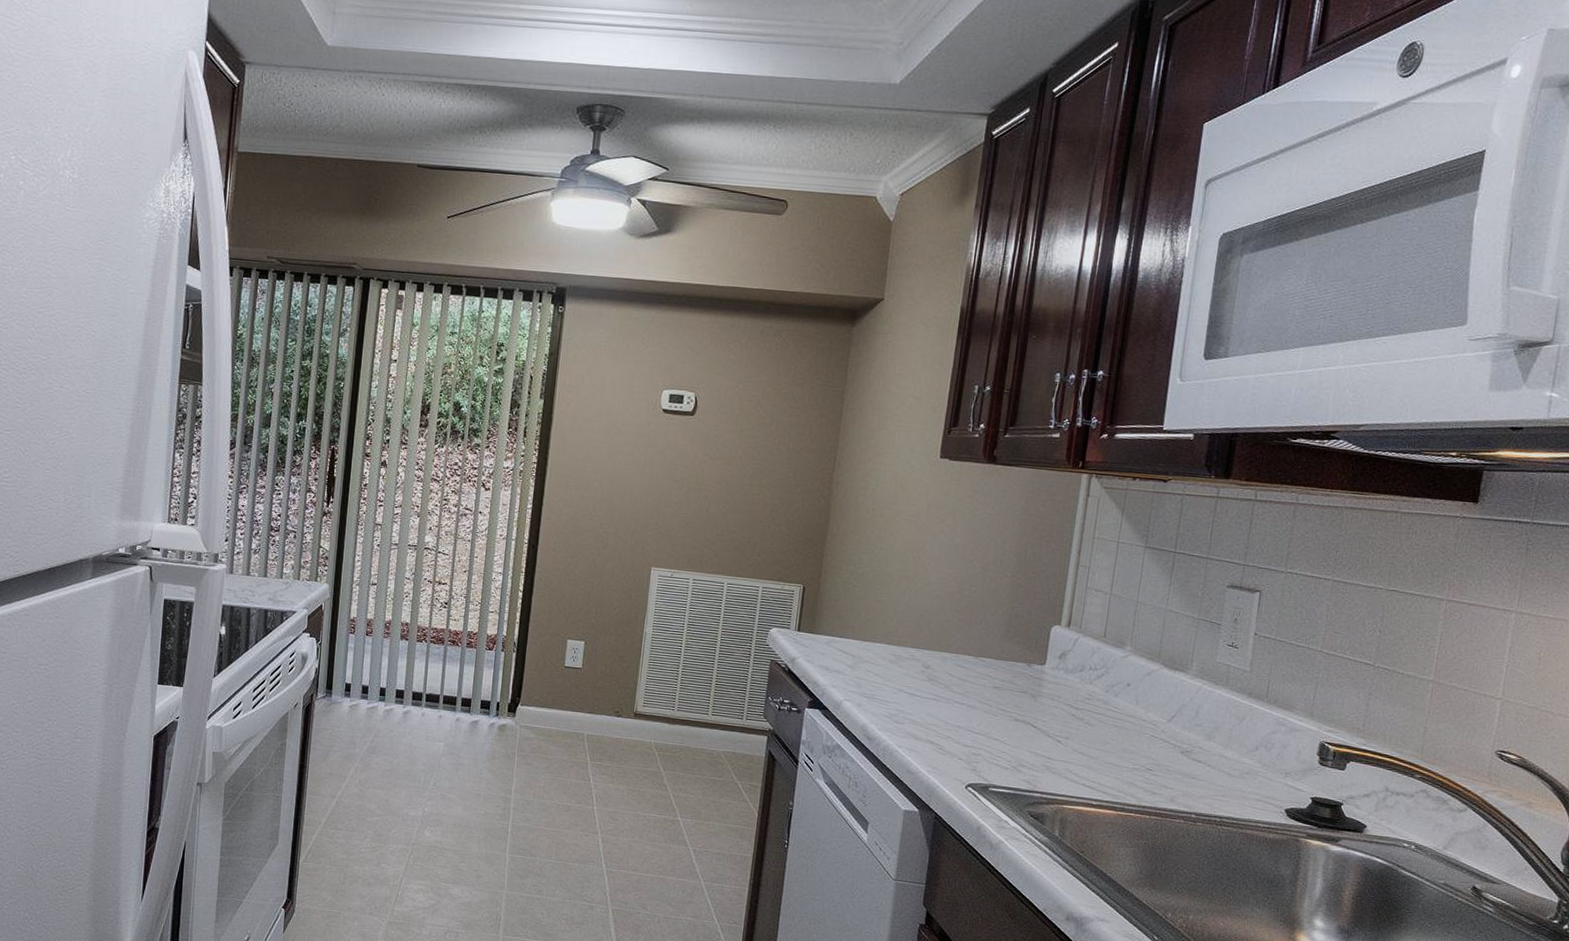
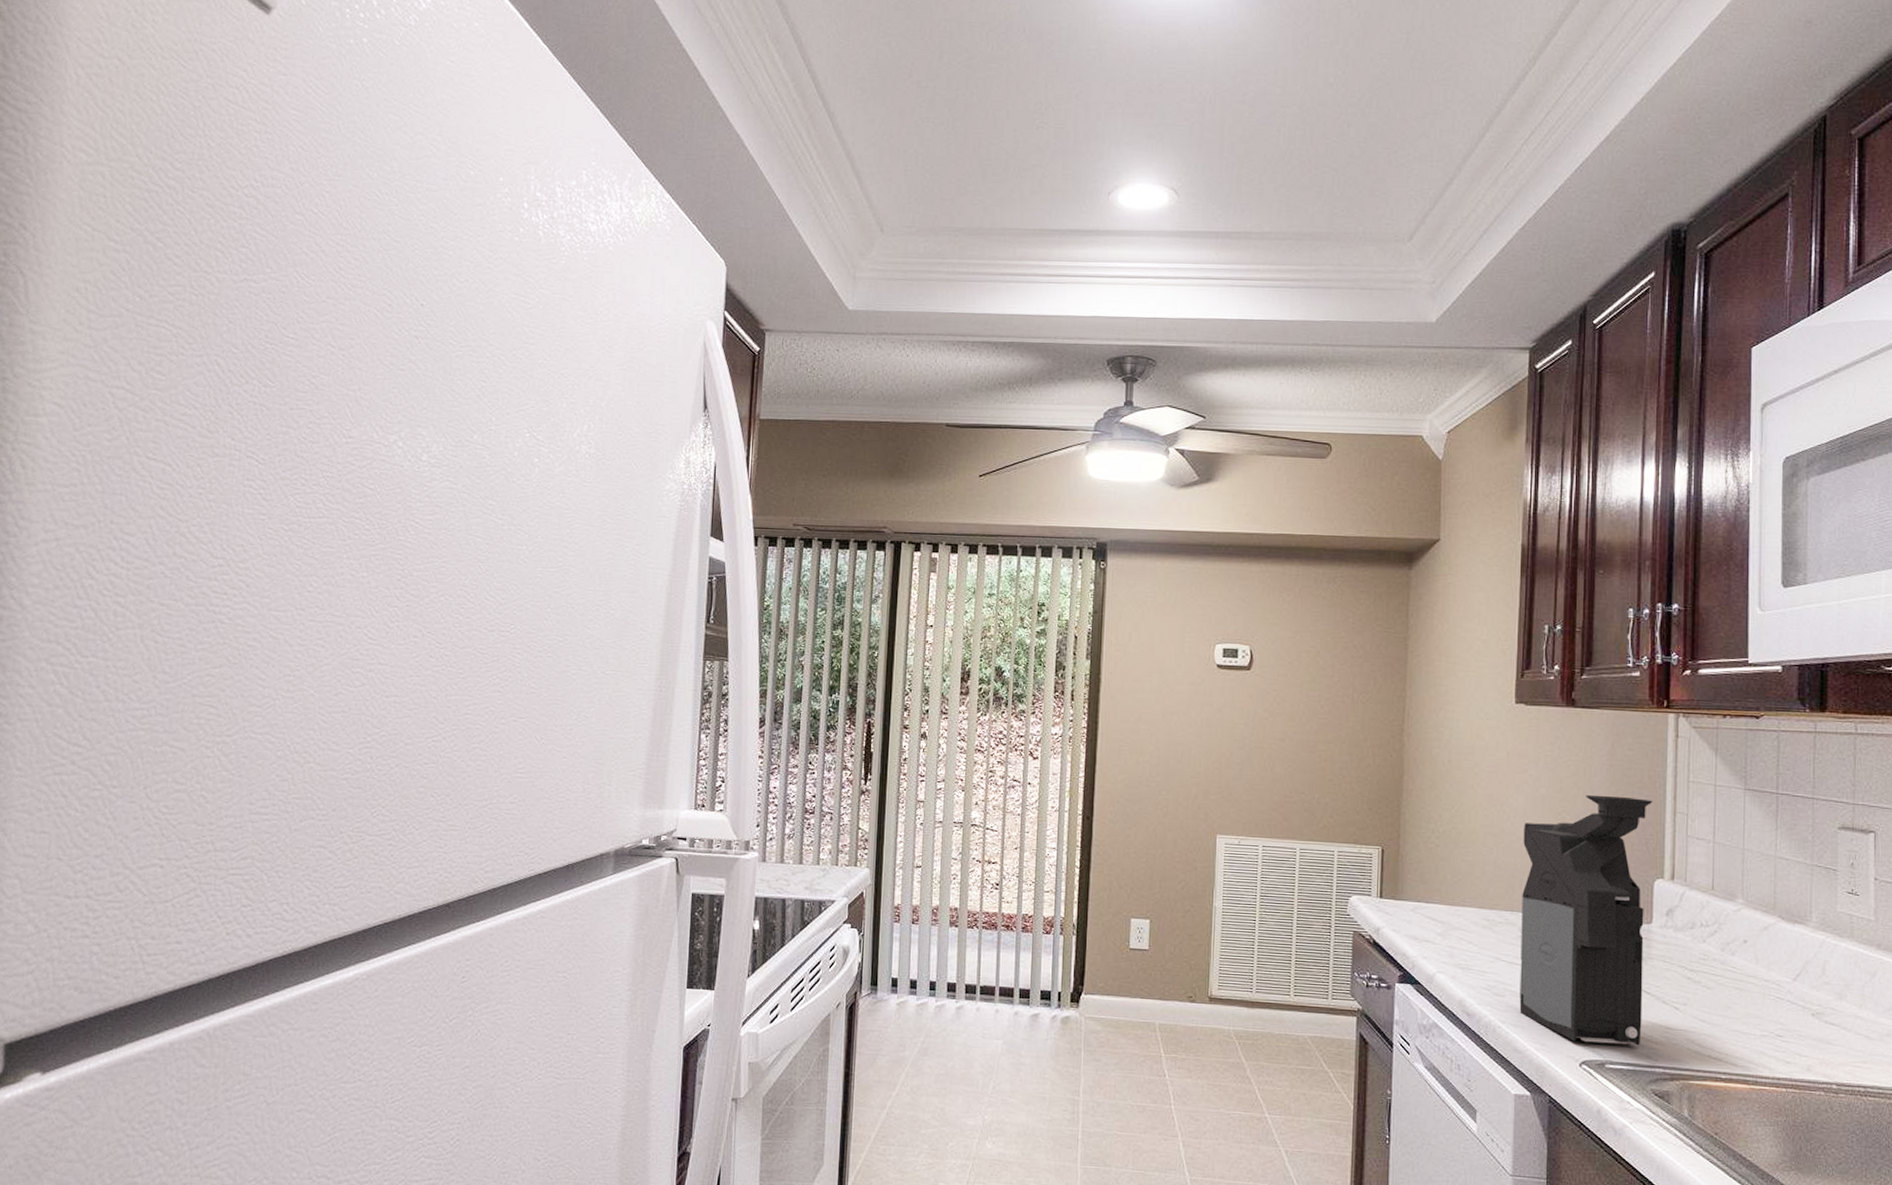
coffee maker: none [916,545,1059,773] -> present [1519,794,1653,1046]

